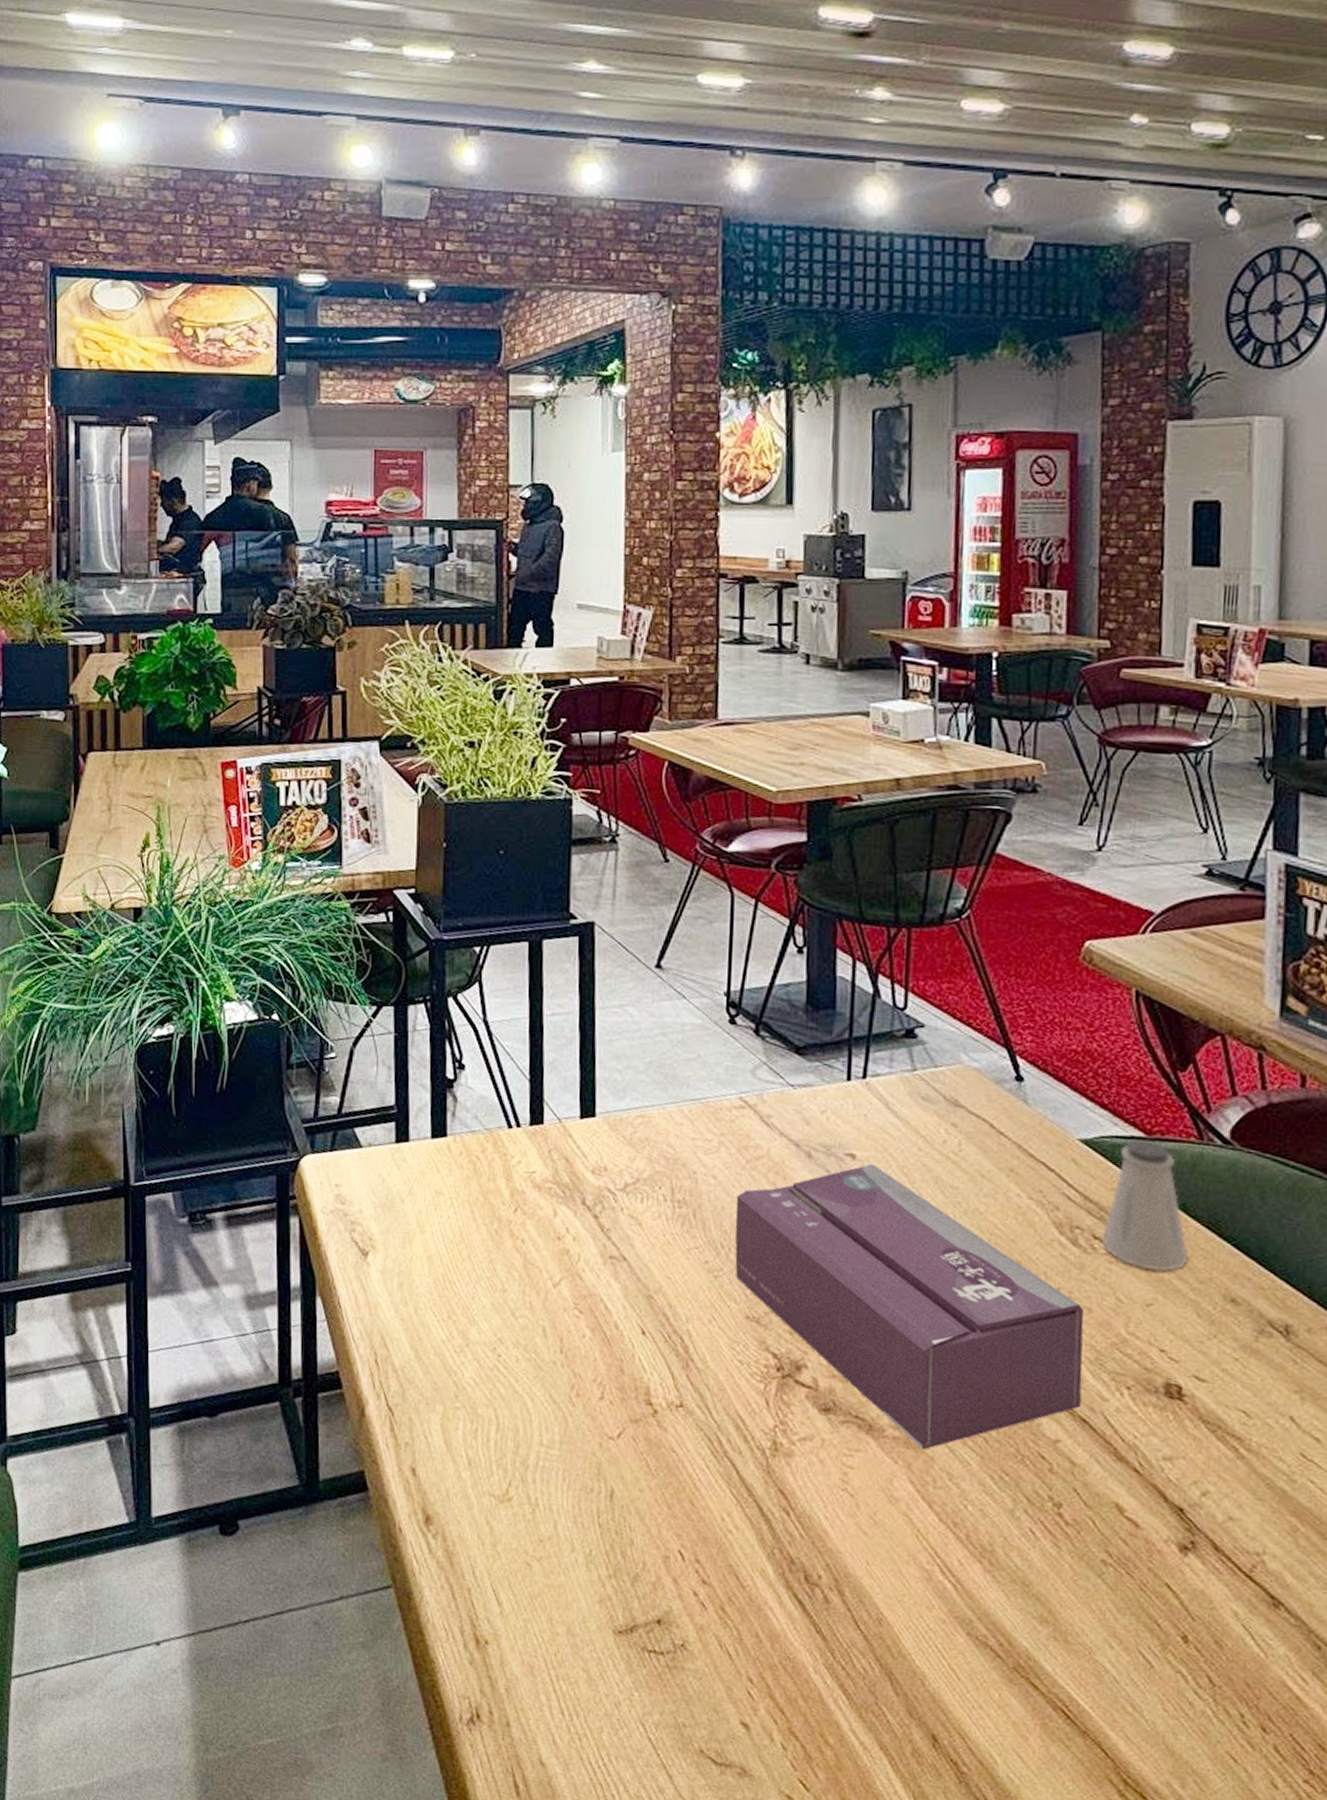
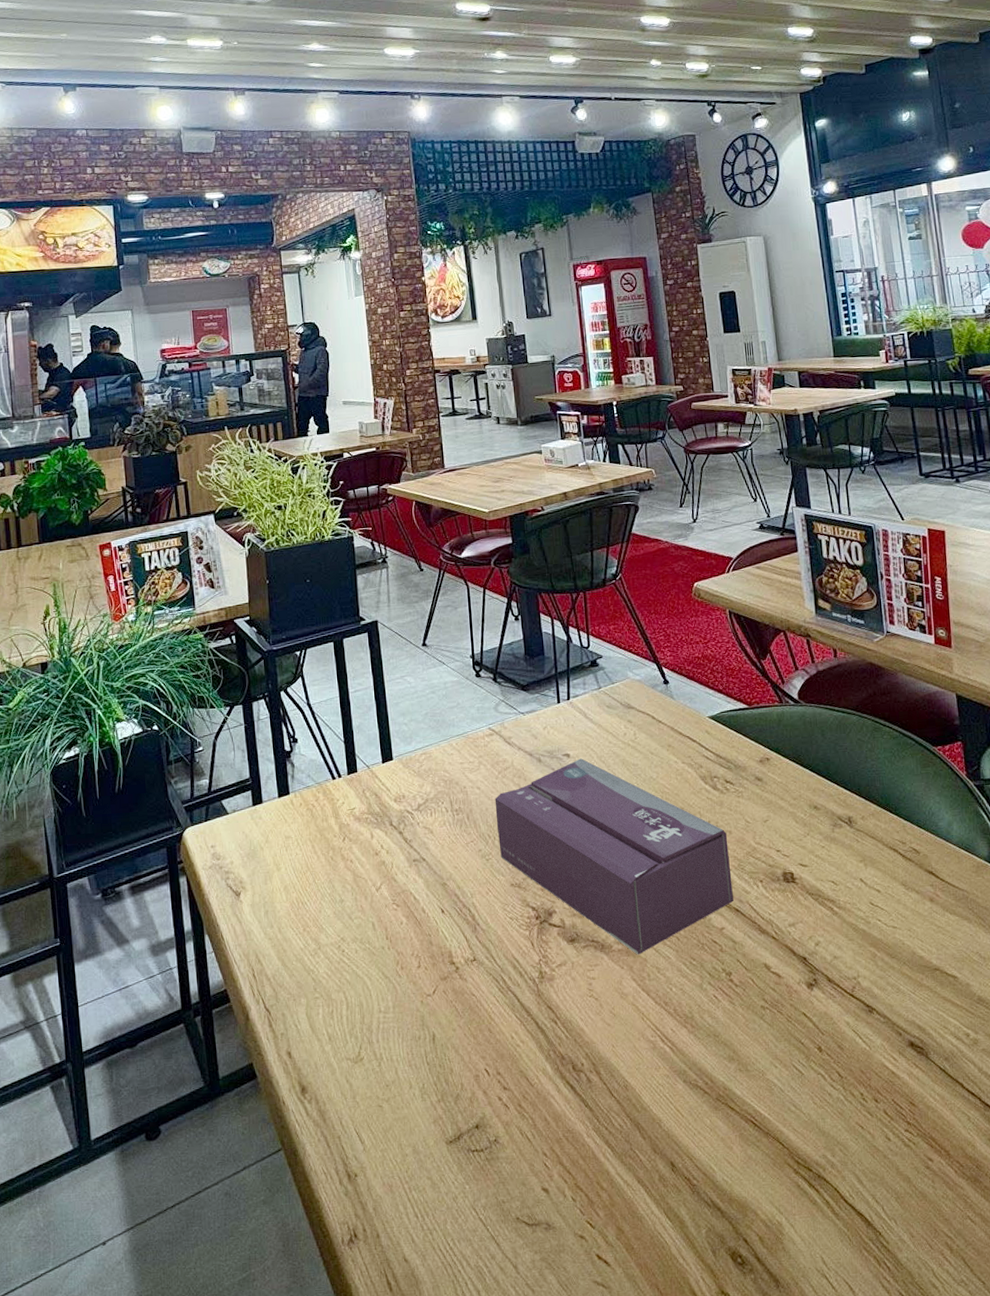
saltshaker: present [1102,1138,1188,1272] -> none [731,709,785,797]

